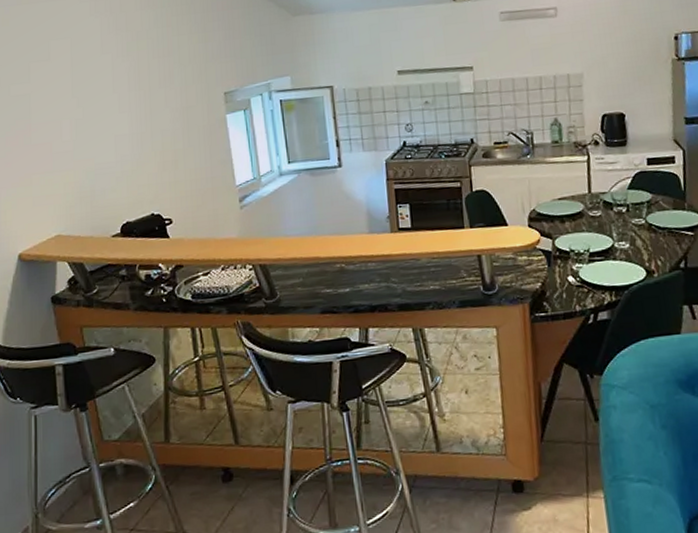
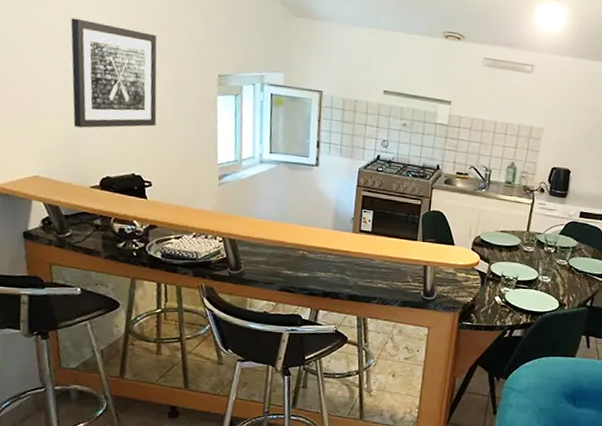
wall art: none [75,66,169,177] -> present [70,18,157,128]

